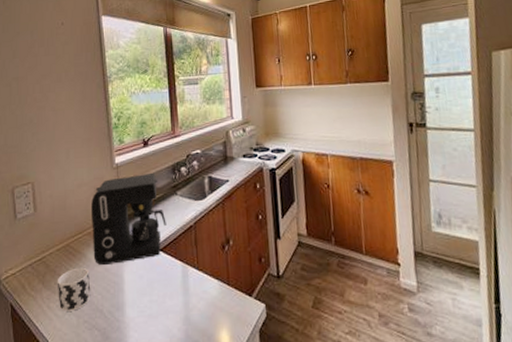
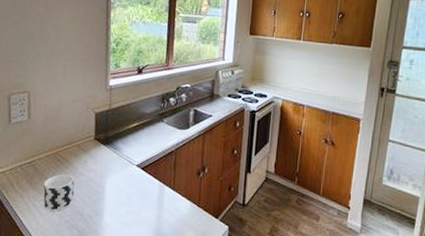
coffee maker: present [91,173,166,266] -> none [79,98,151,176]

